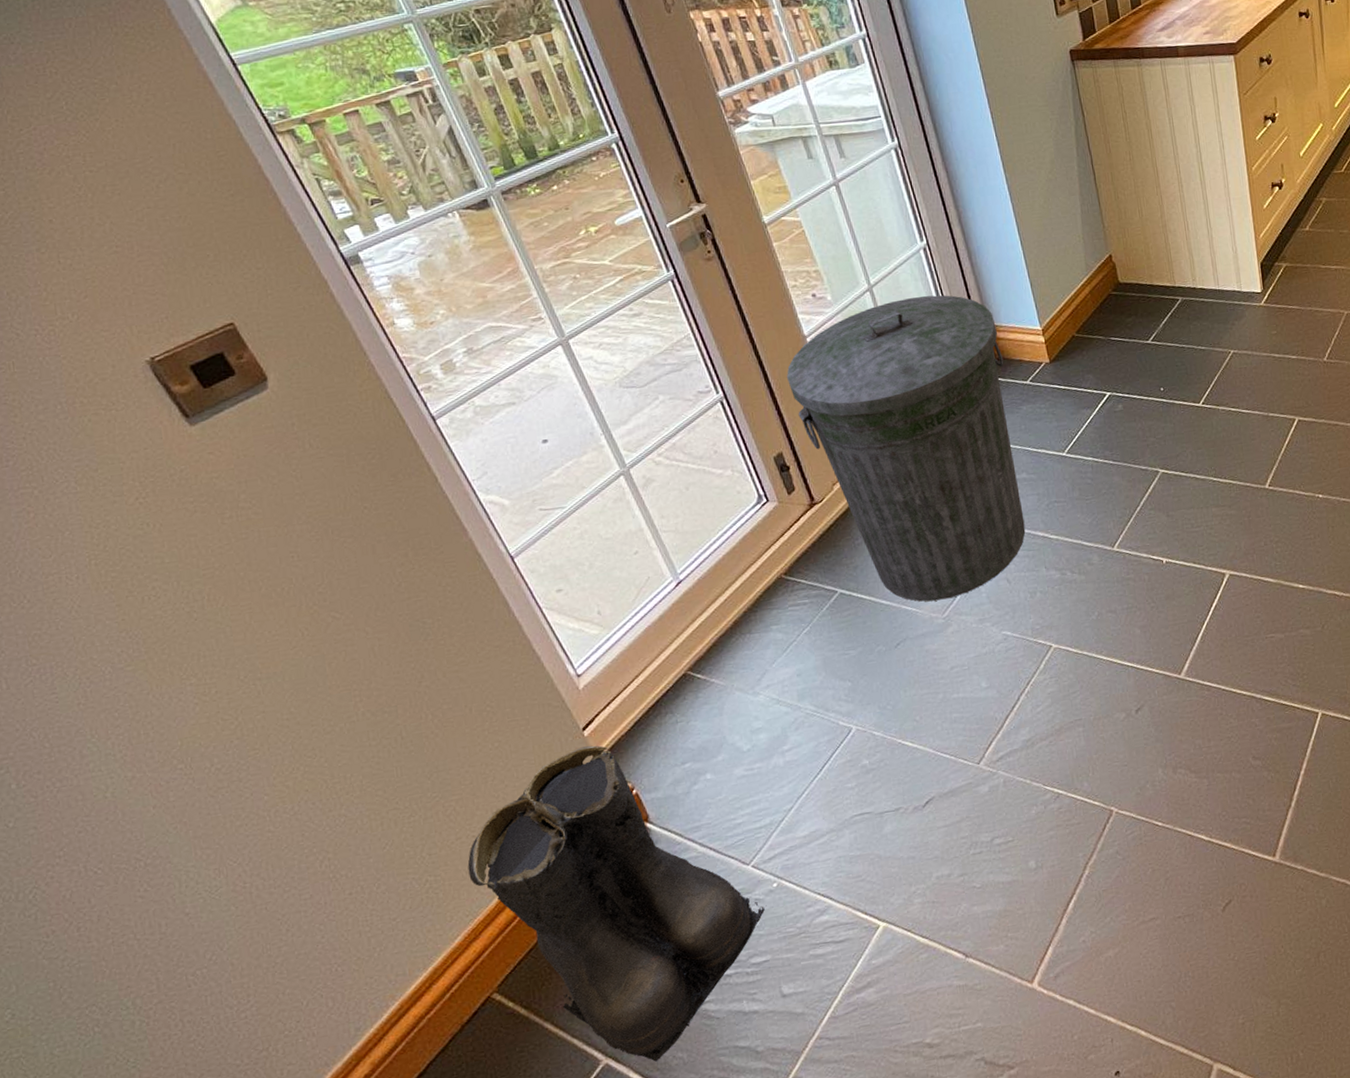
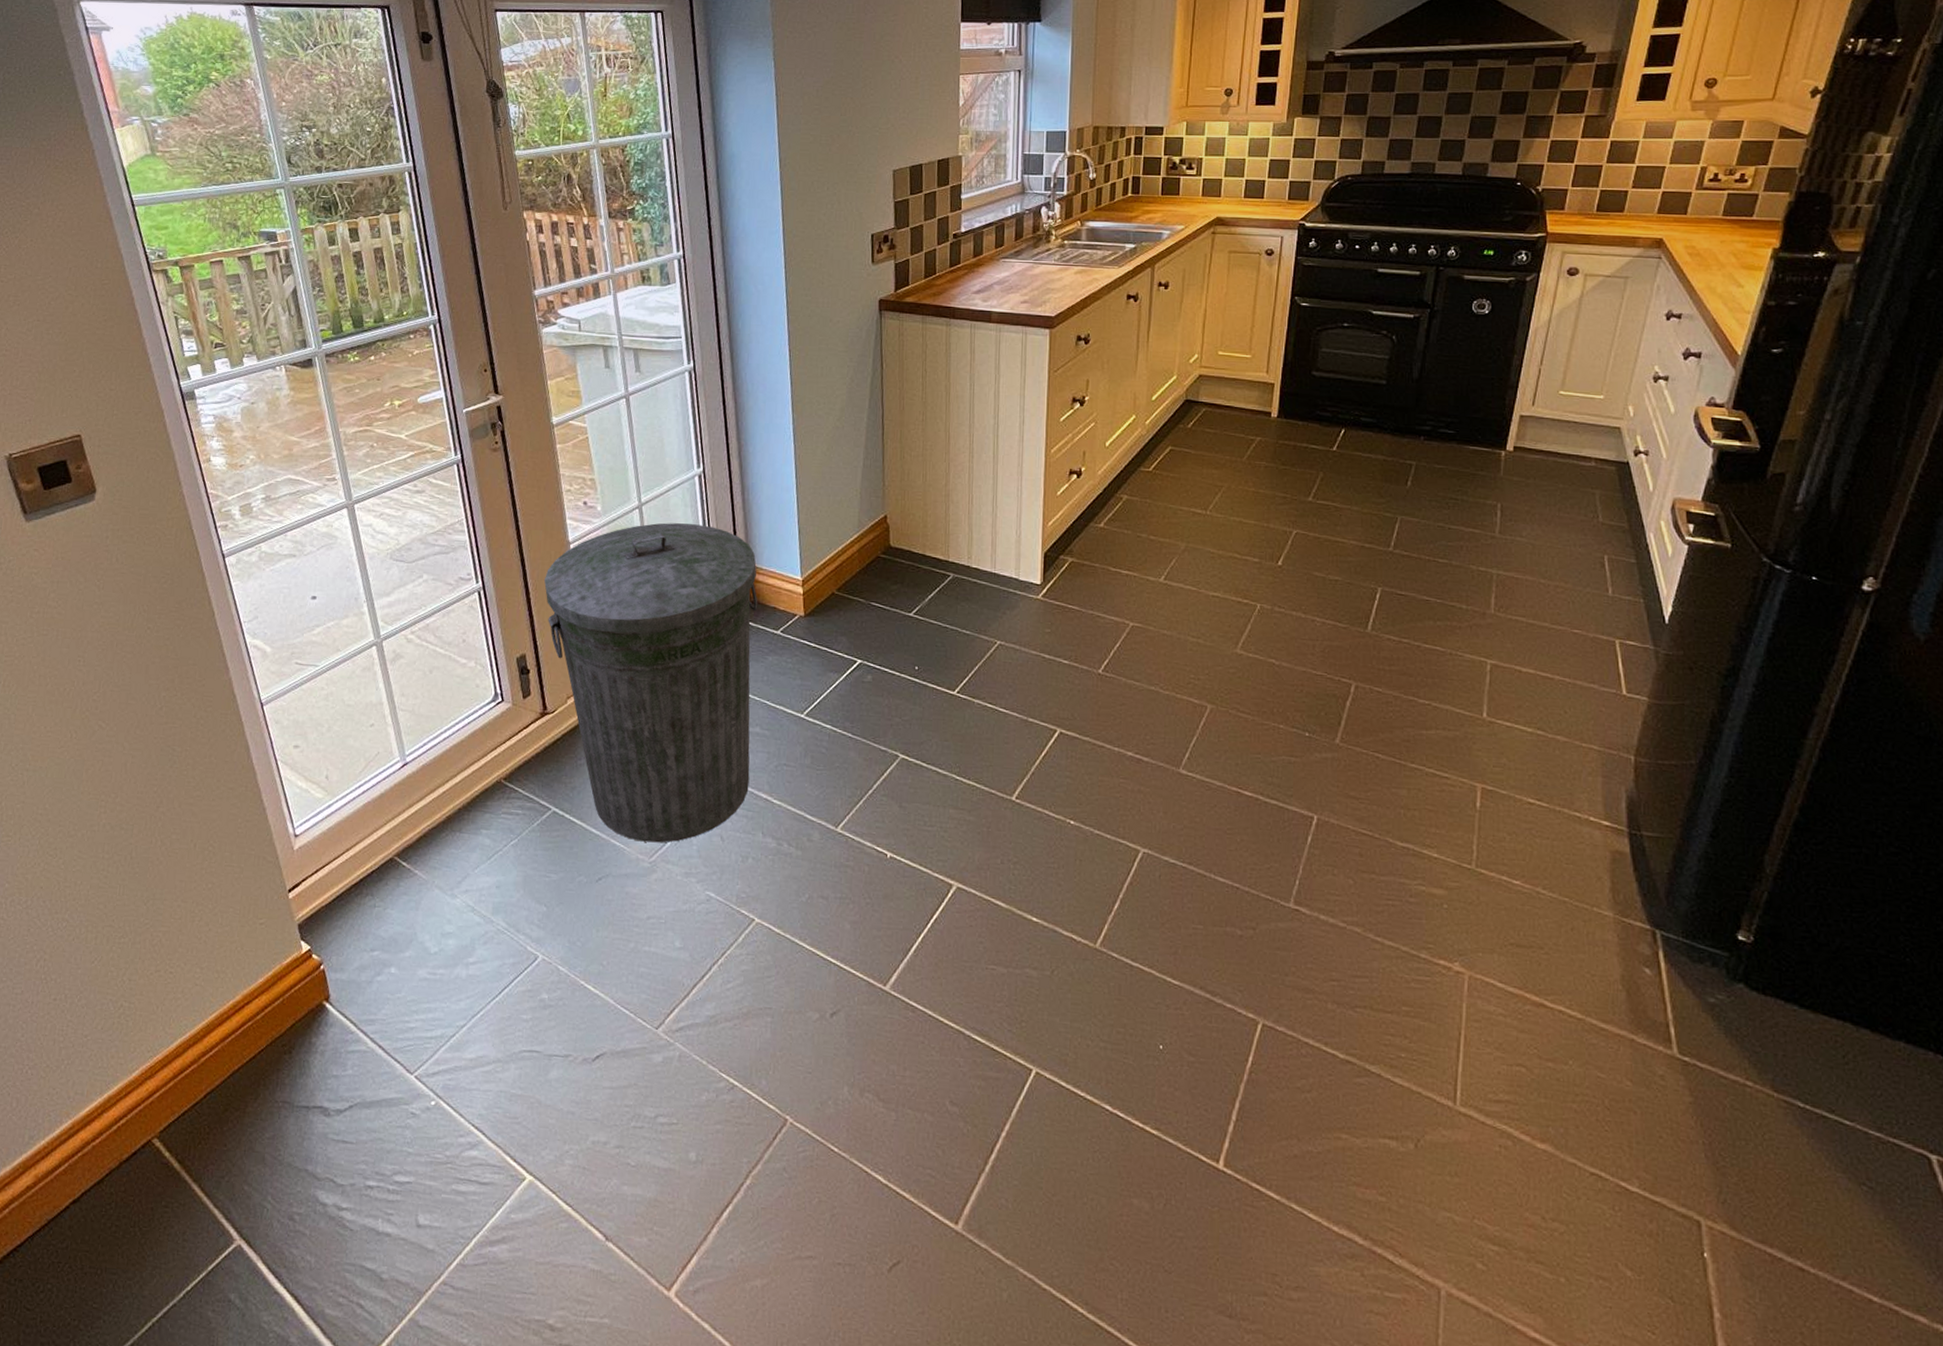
boots: present [467,745,767,1062] -> none [158,908,421,1258]

